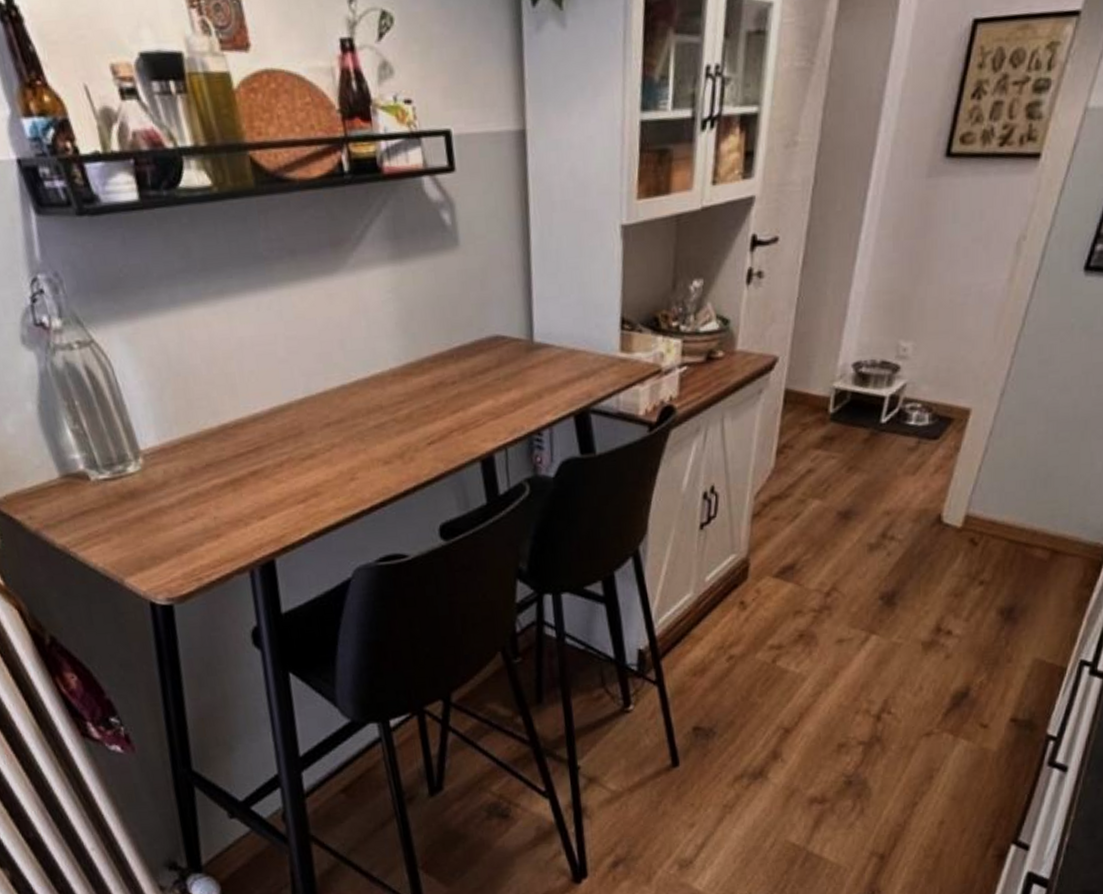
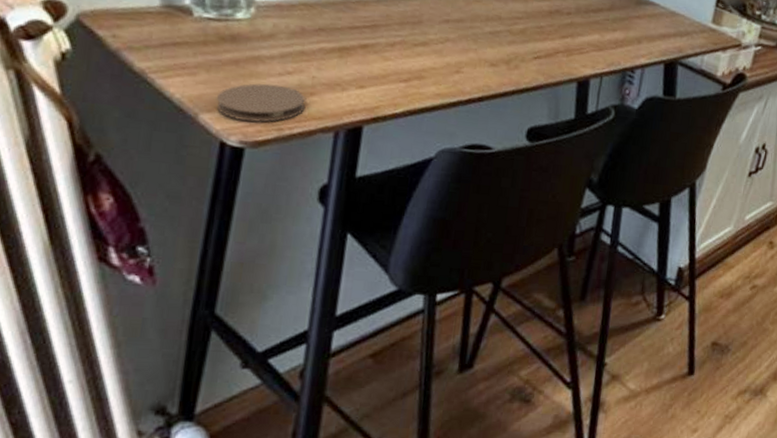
coaster: none [133,533,217,578] -> present [216,83,306,123]

